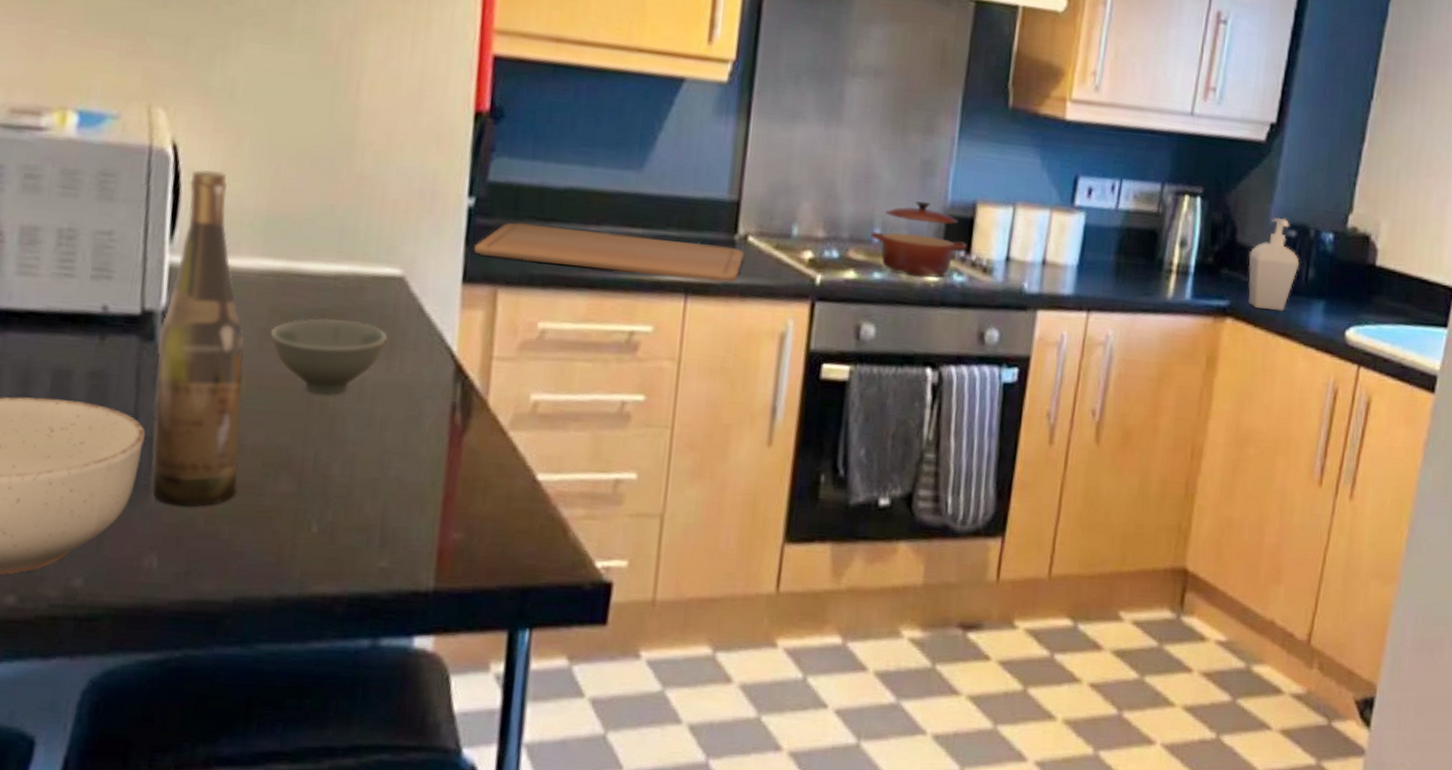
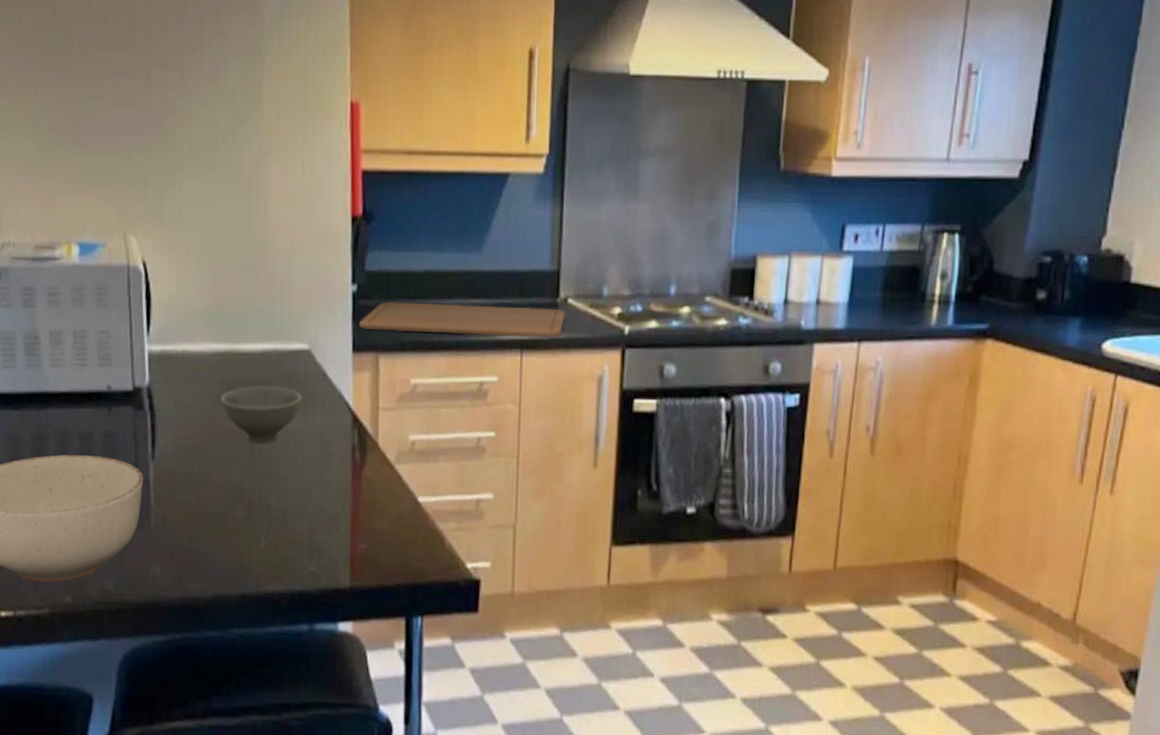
wine bottle: present [152,170,245,507] -> none [145,280,208,529]
saucepan: present [870,201,967,277] -> none [667,258,750,322]
soap bottle: present [1247,217,1300,310] -> none [1006,245,1055,329]

